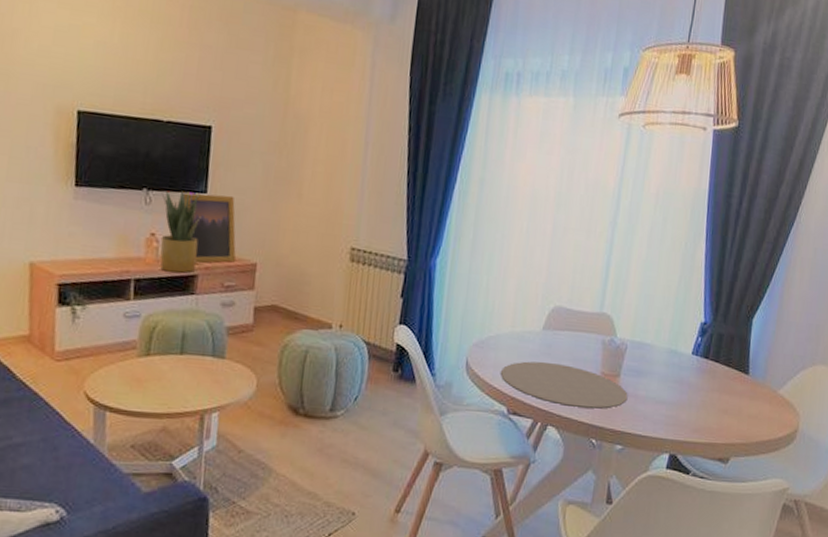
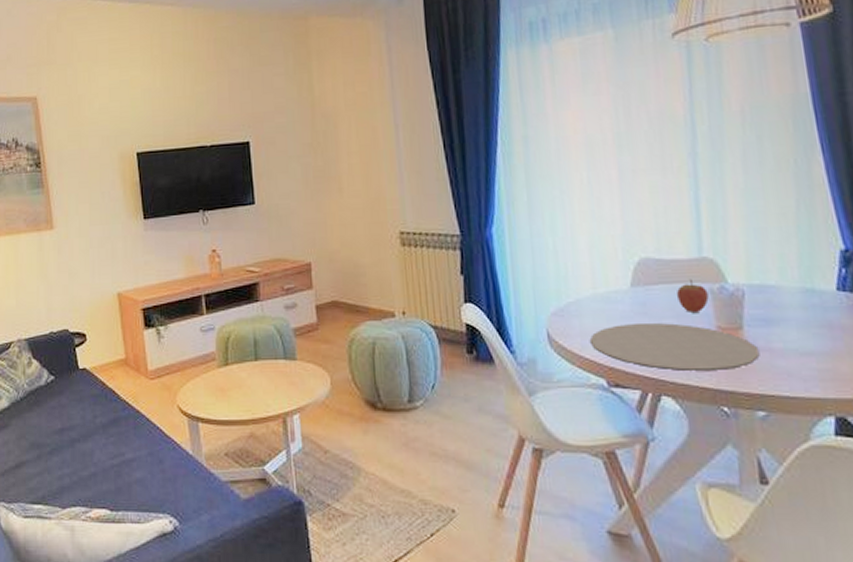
planter: present [159,190,201,273] -> none [215,204,255,283]
picture frame: present [182,193,236,264] -> none [234,202,292,272]
fruit: none [577,329,601,359] -> present [677,279,709,312]

